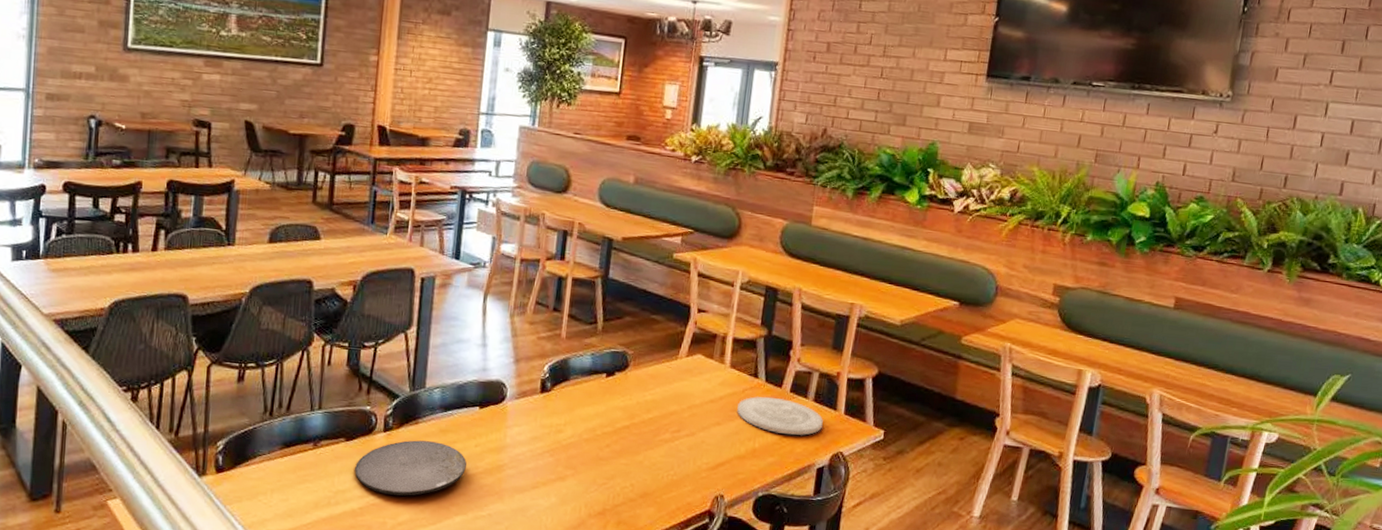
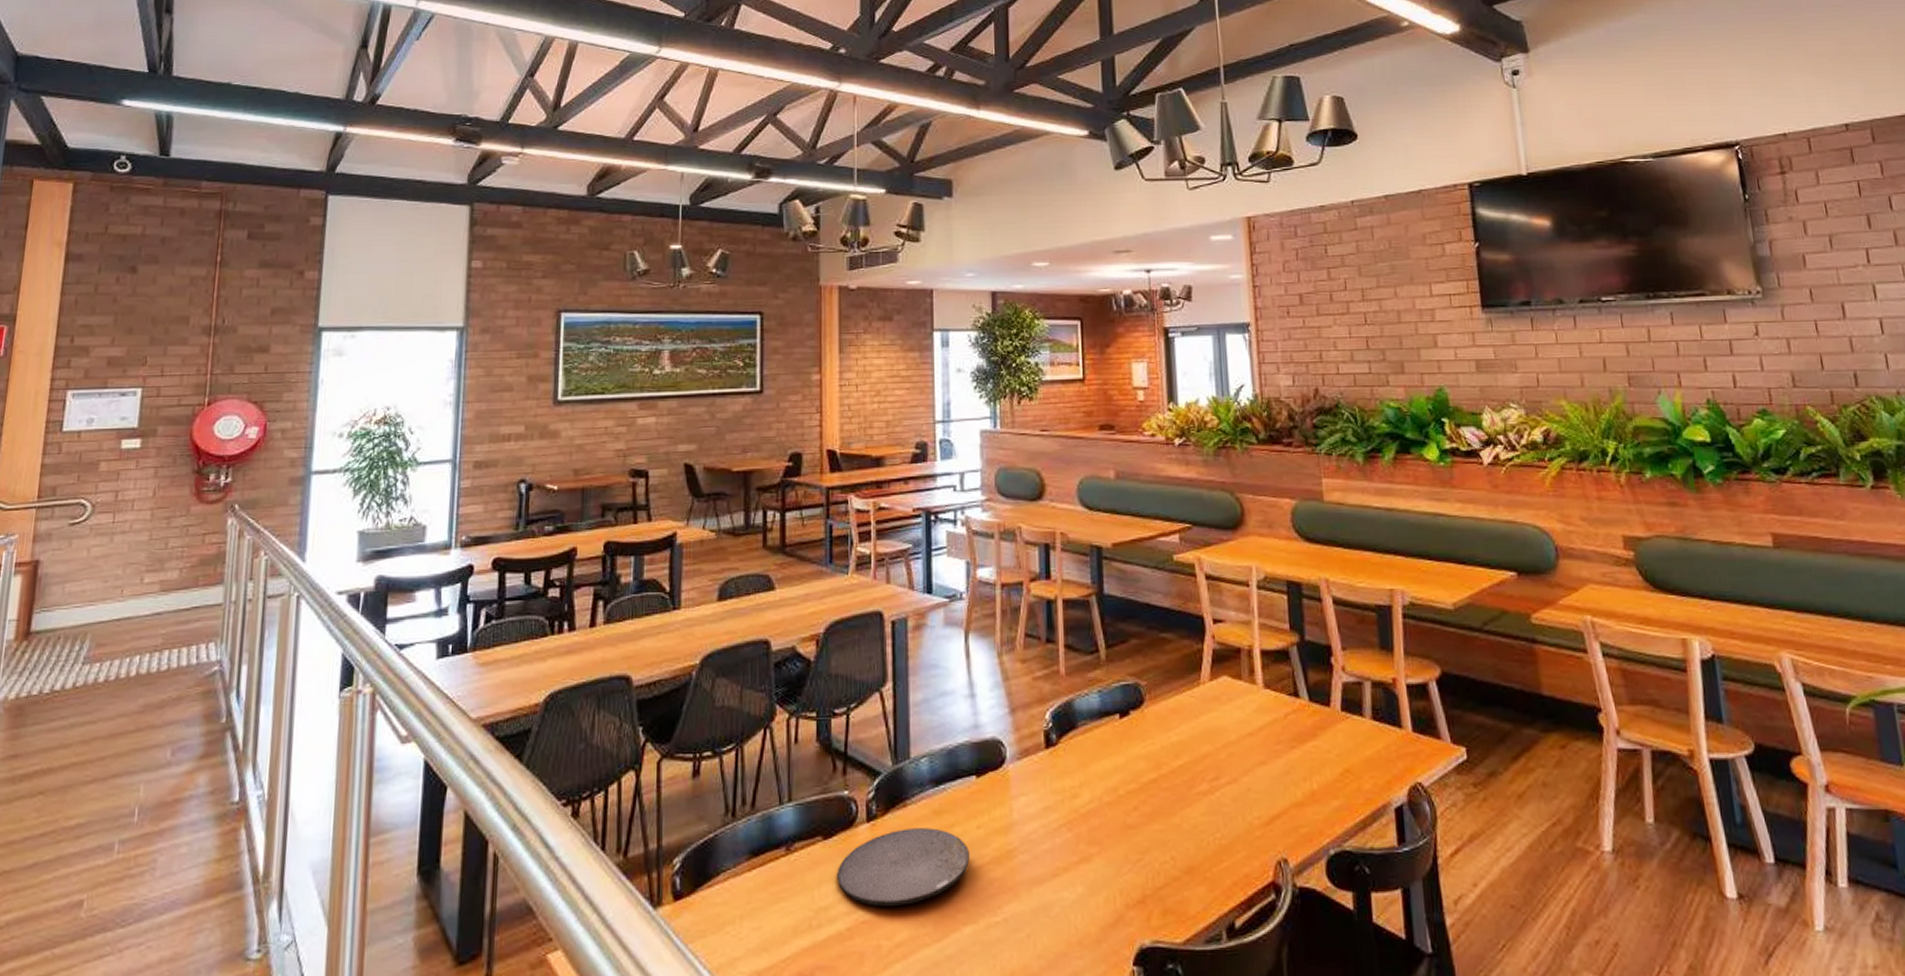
plate: present [737,396,823,436] -> none [1282,720,1390,768]

